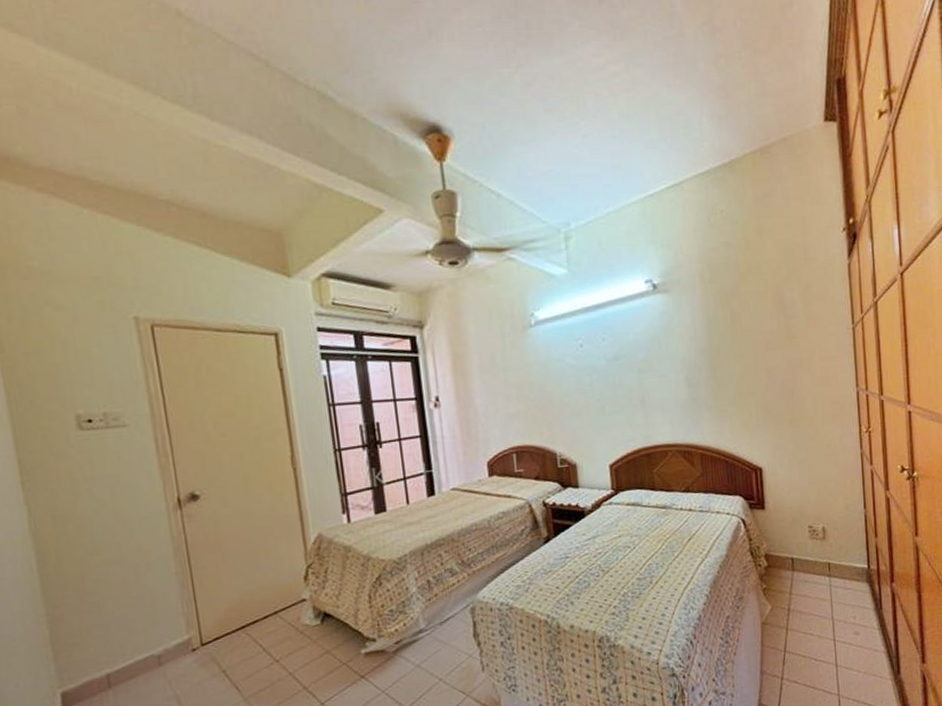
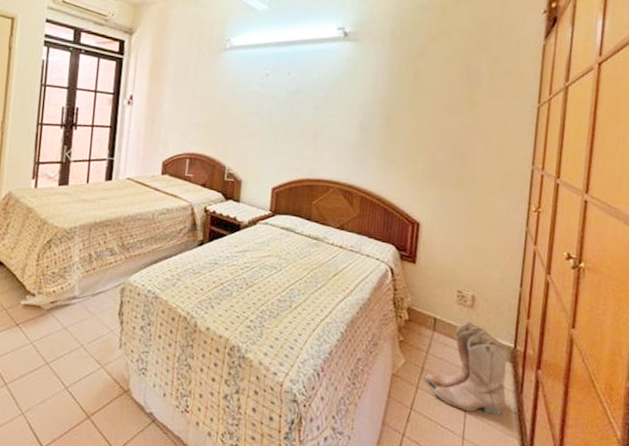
boots: none [792,553,869,640] -> present [425,321,509,415]

